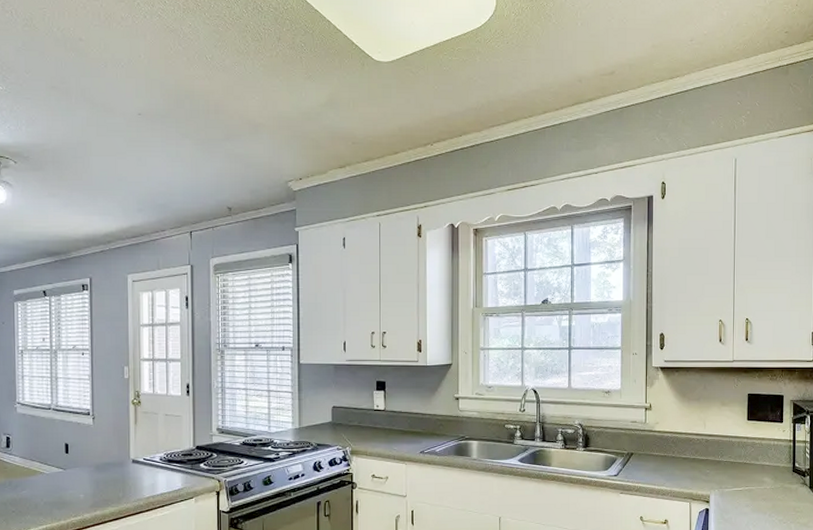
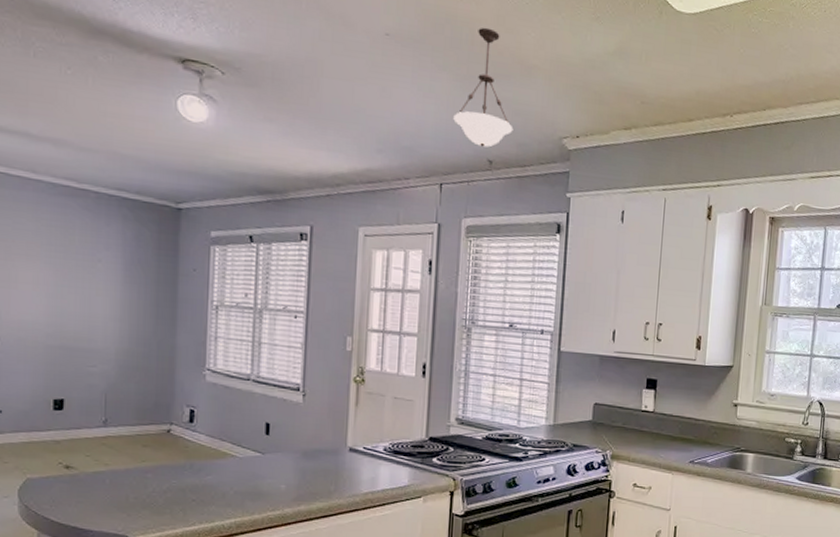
pendant light: none [197,97,247,197] -> present [453,27,514,148]

